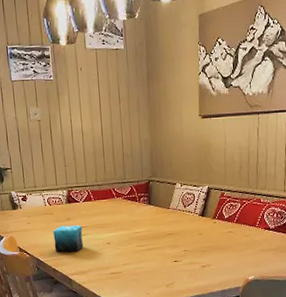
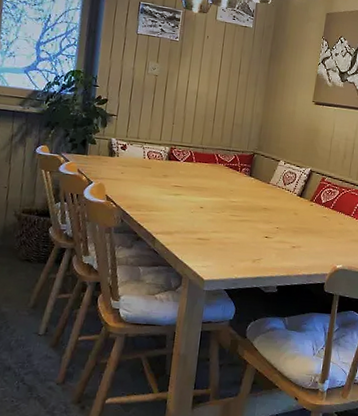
candle: present [53,225,84,253] -> none [144,181,178,211]

